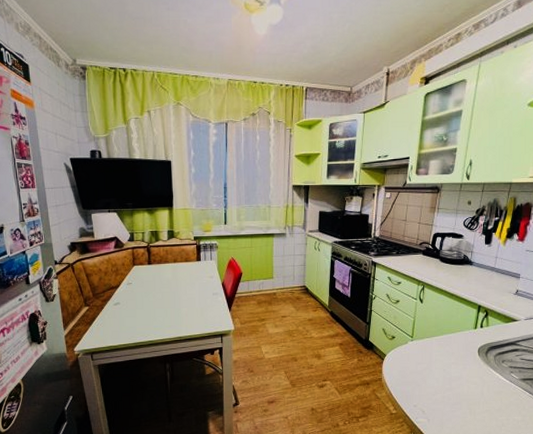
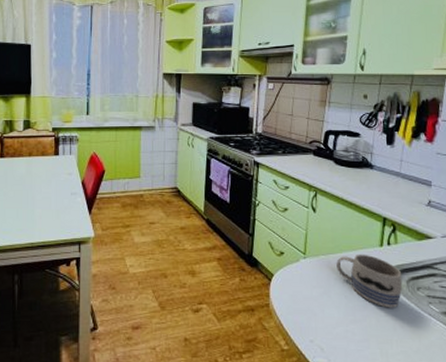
mug: none [438,335,491,378] -> present [336,254,403,308]

